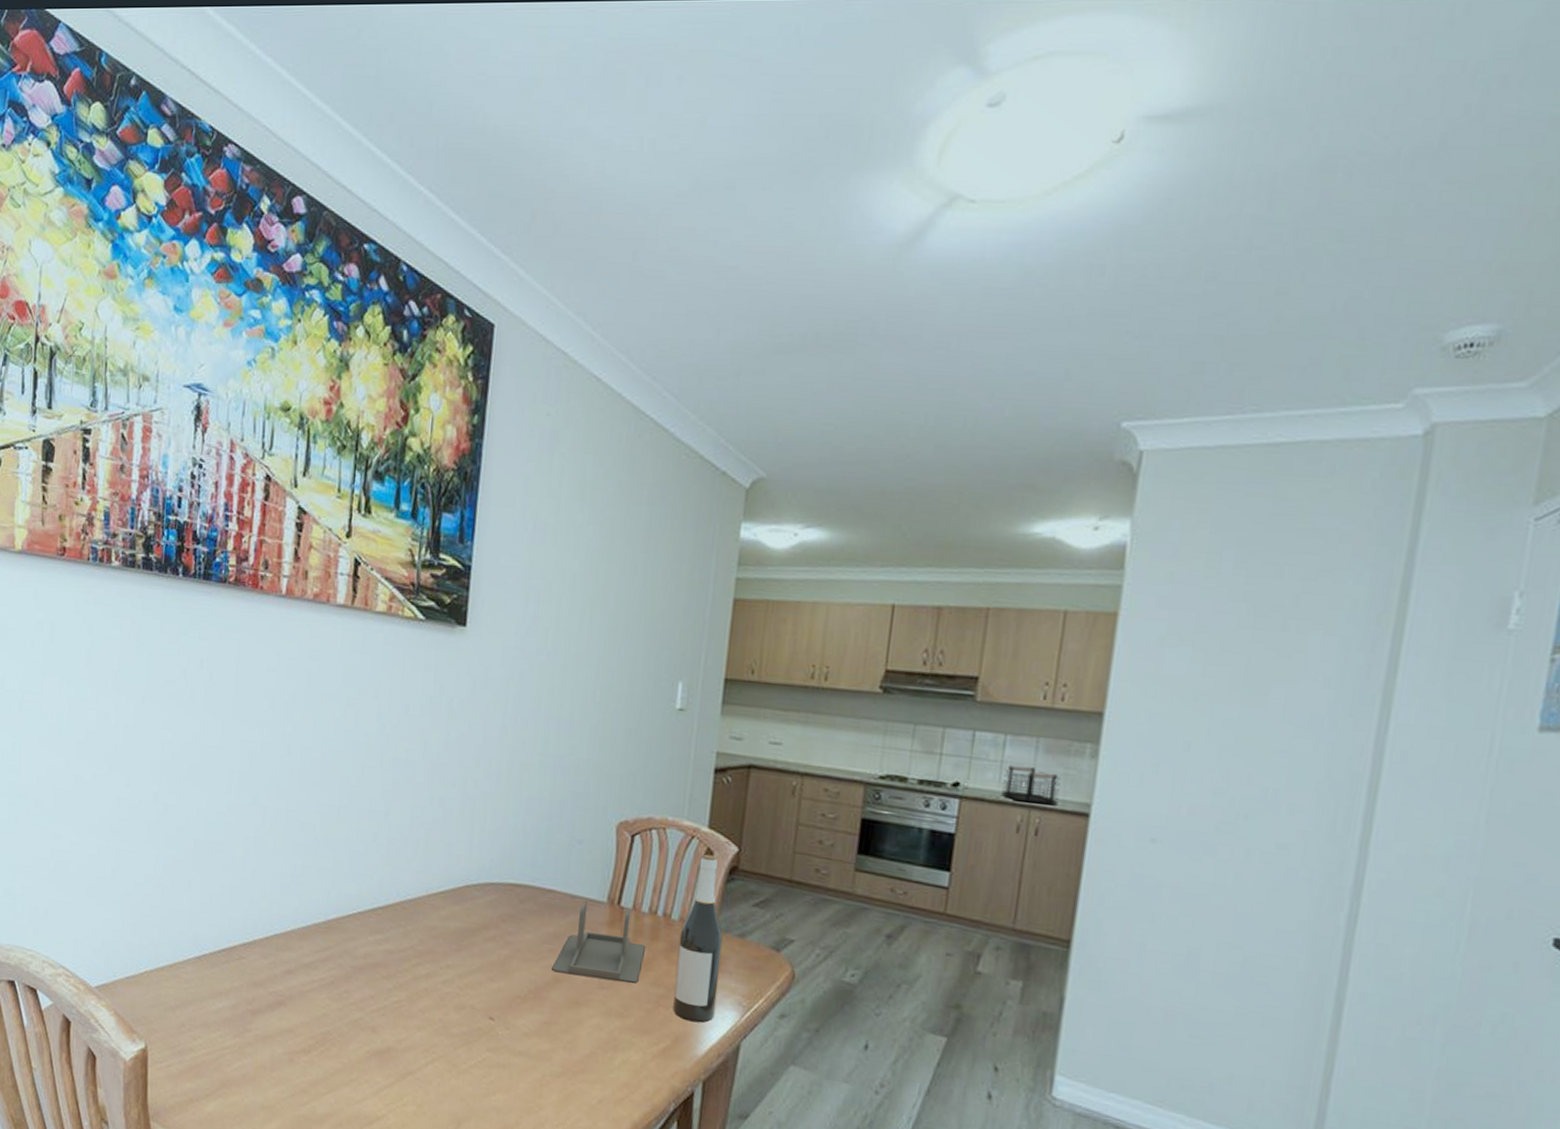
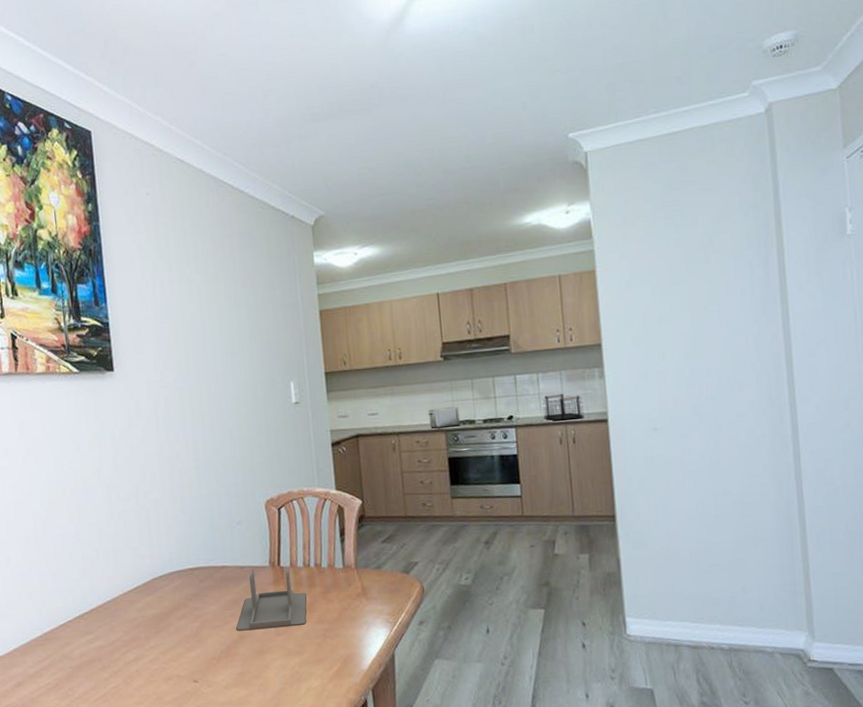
wine bottle: present [673,854,723,1023] -> none [330,510,370,645]
toaster: none [846,752,890,782] -> present [428,406,461,430]

